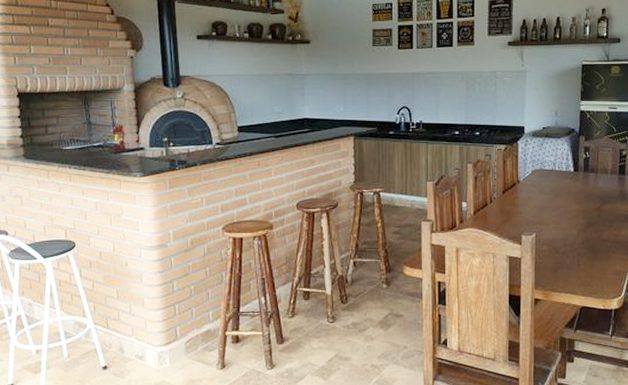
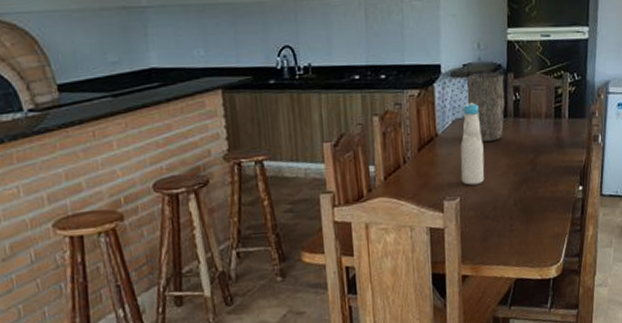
bottle: none [537,157,558,224] -> present [460,102,485,185]
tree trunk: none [545,134,577,189] -> present [466,72,505,142]

